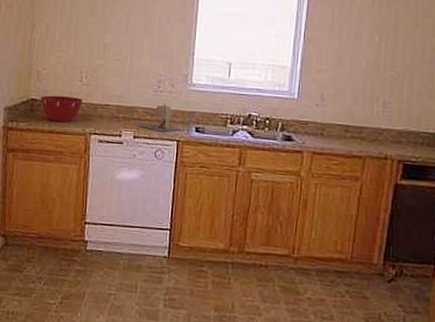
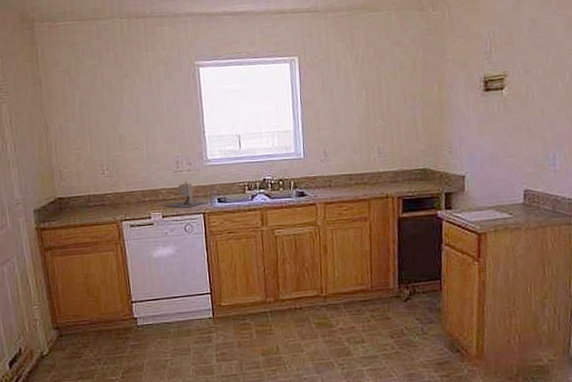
mixing bowl: present [40,95,84,123] -> none [66,189,109,216]

